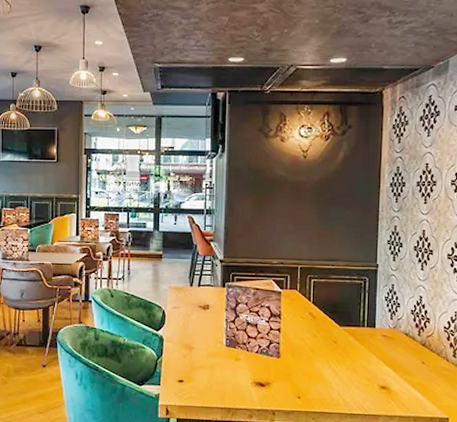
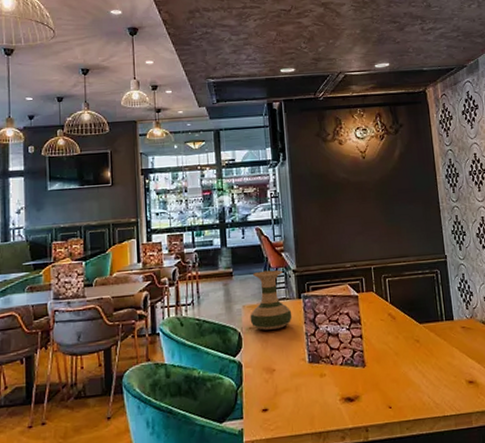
vase: none [174,257,215,312] -> present [250,269,292,331]

